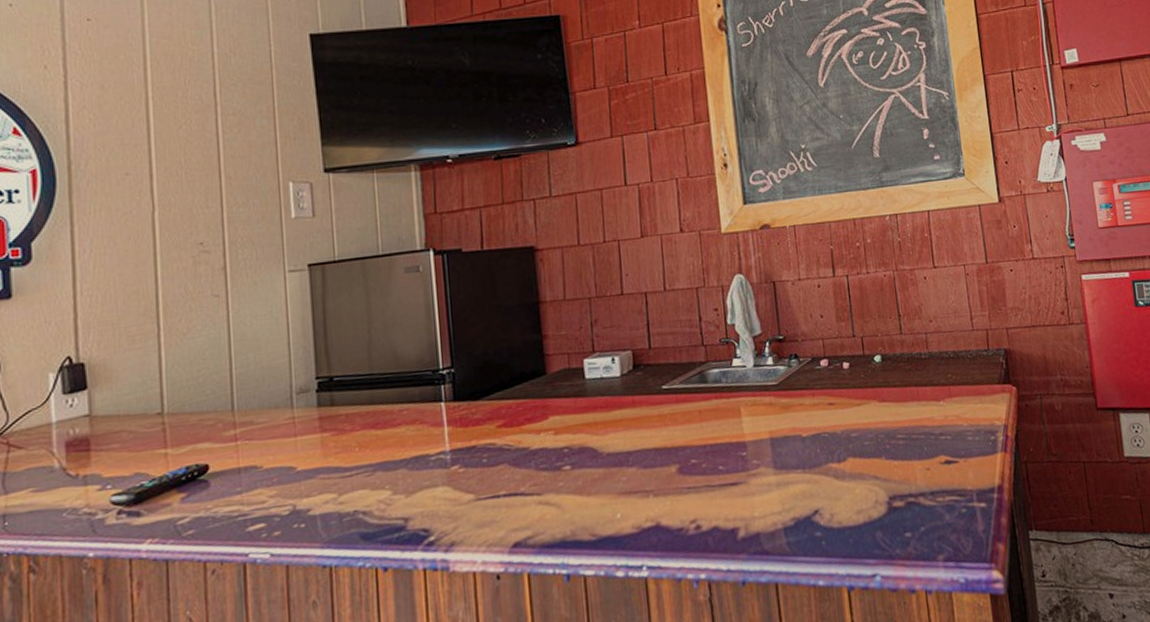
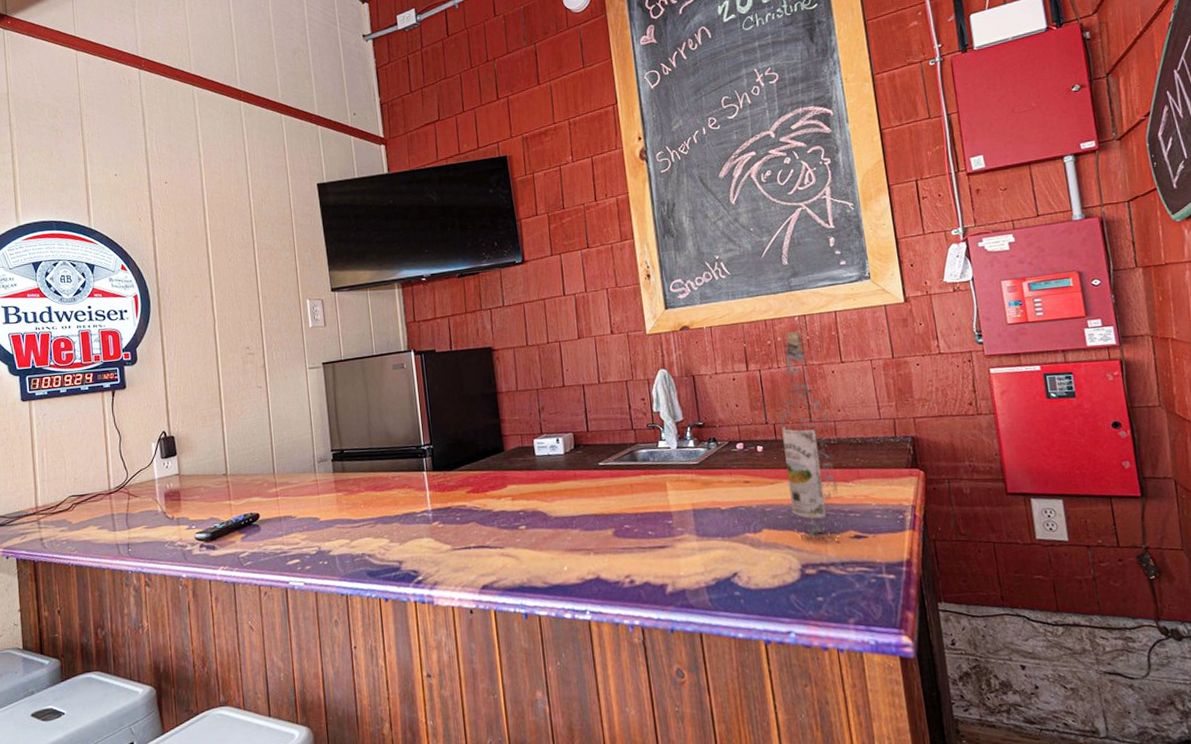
vodka: none [867,232,930,471] -> present [779,331,840,543]

